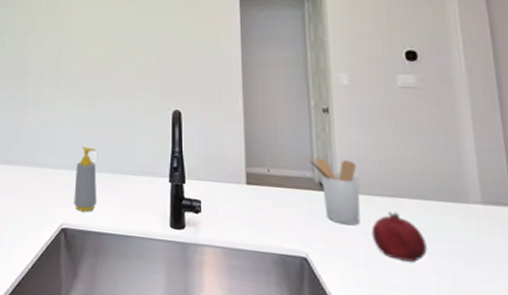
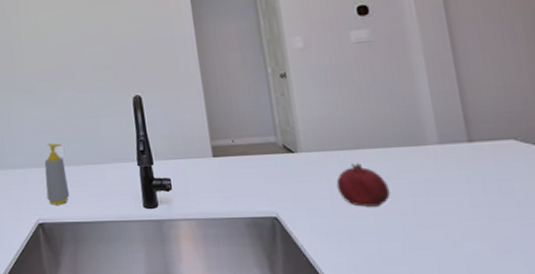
utensil holder: present [306,157,361,226] -> none [268,120,325,182]

